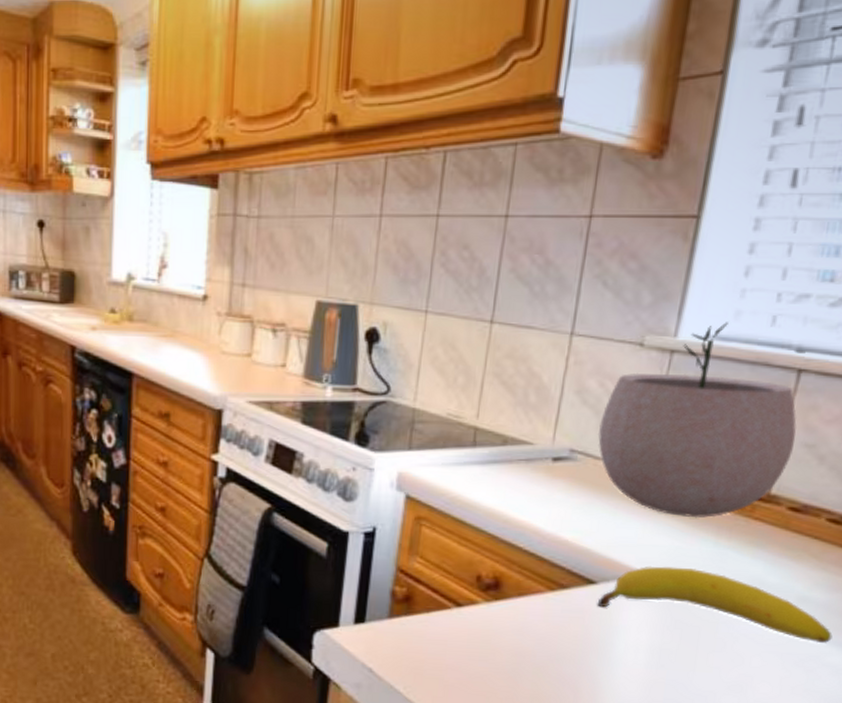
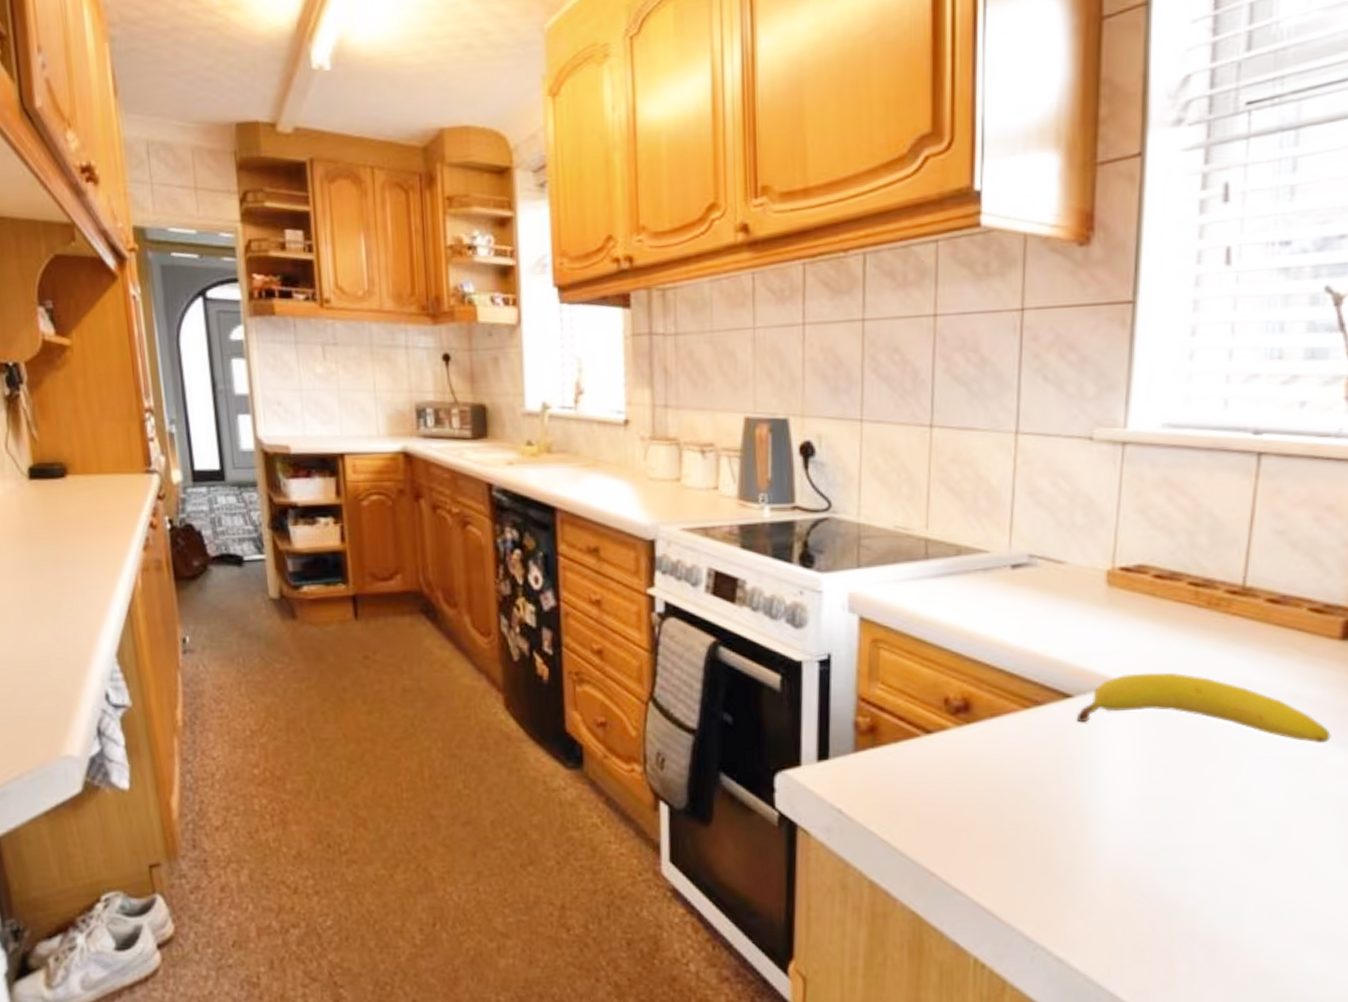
plant pot: present [598,322,797,518] -> none [1057,408,1265,619]

